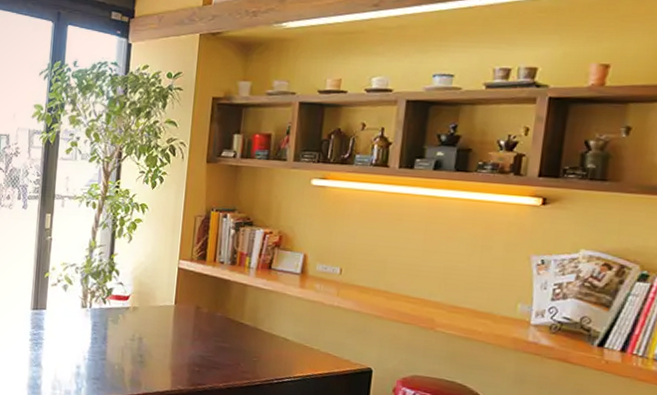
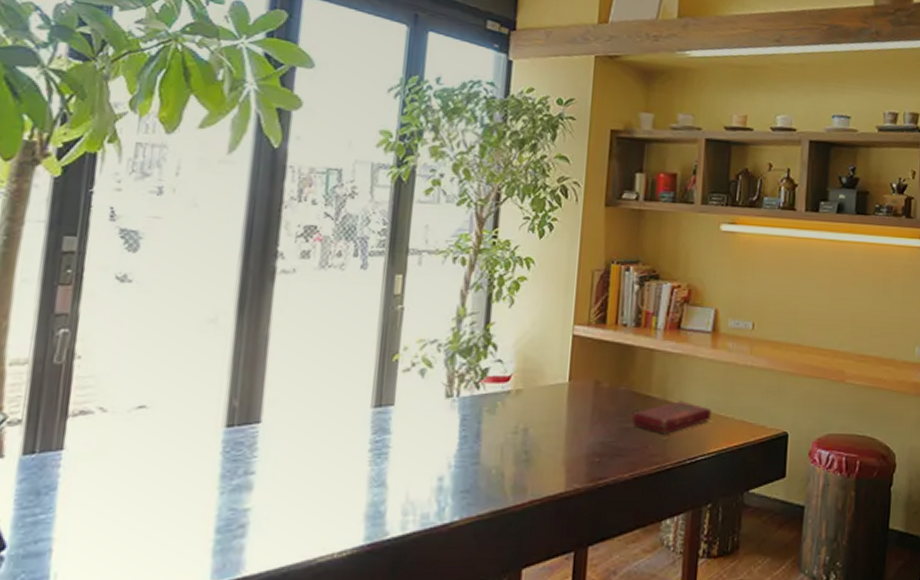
book: none [226,329,299,356] -> present [631,401,712,435]

